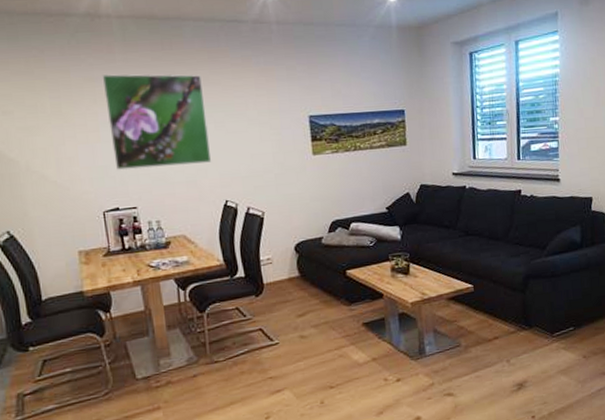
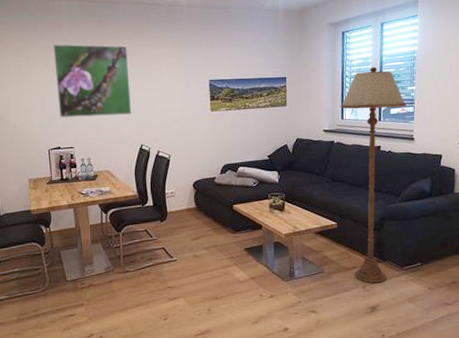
floor lamp: none [471,94,549,355] -> present [340,67,407,283]

